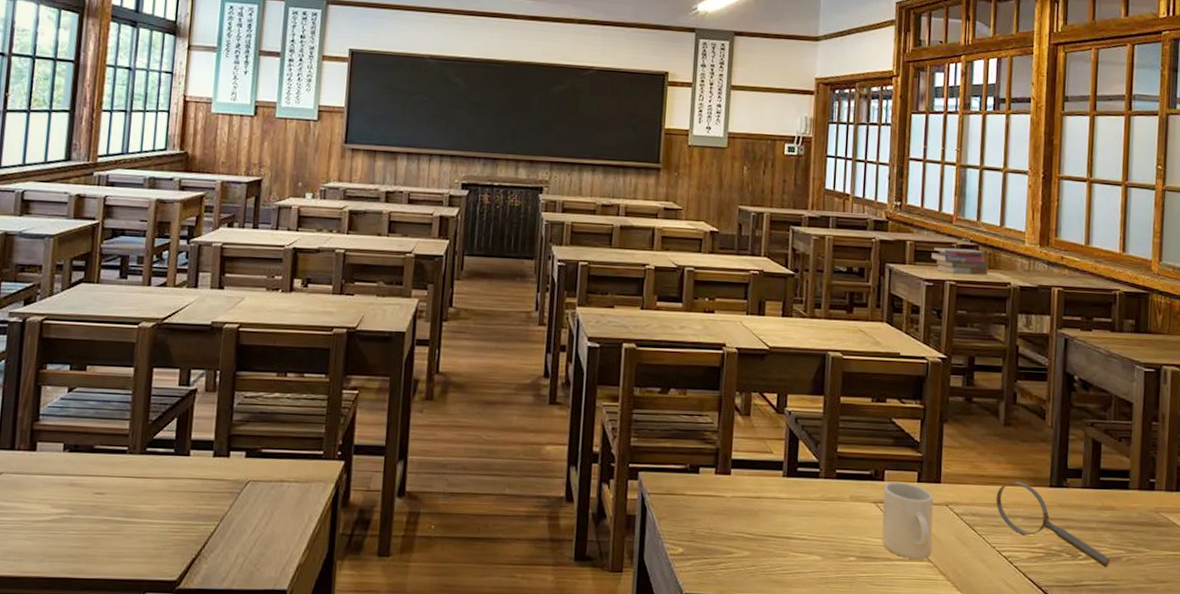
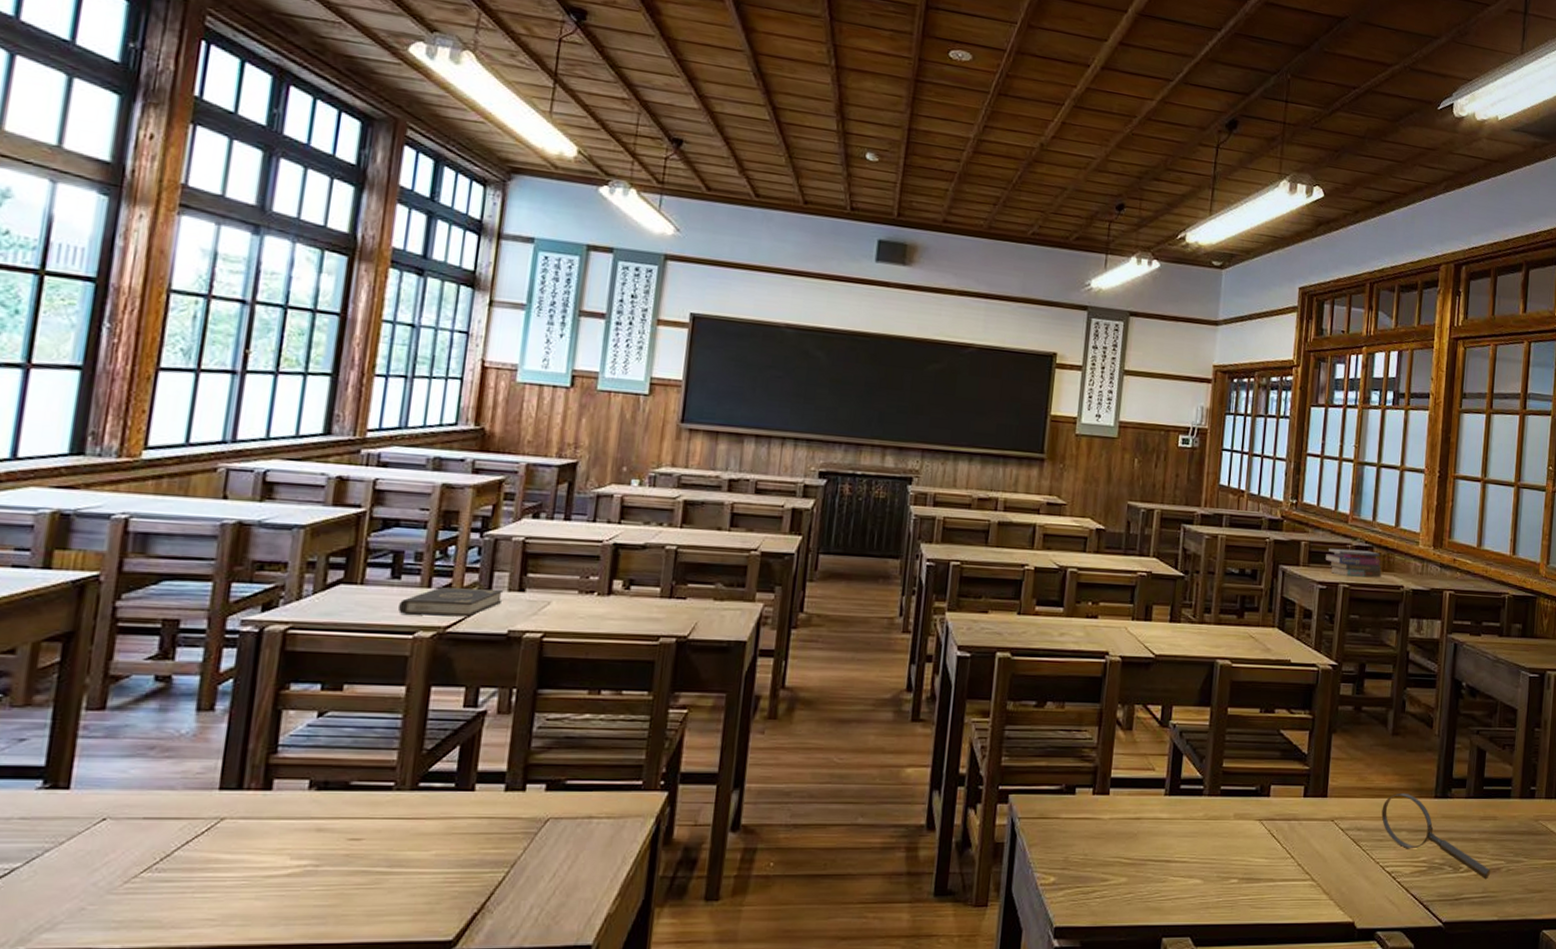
book: none [126,285,207,310] -> present [398,587,504,617]
cup: present [882,481,934,560] -> none [1265,797,1320,879]

